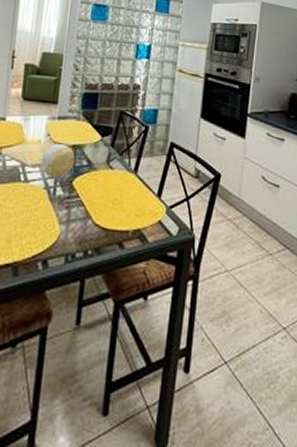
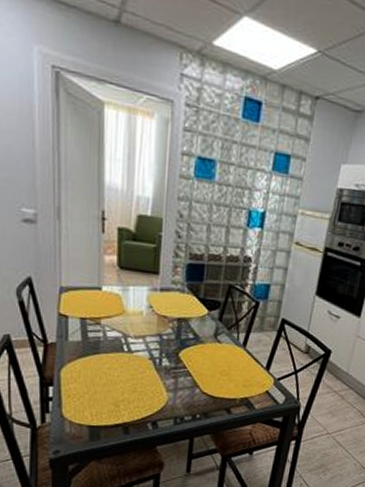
decorative ball: present [40,144,75,179] -> none [144,316,180,350]

